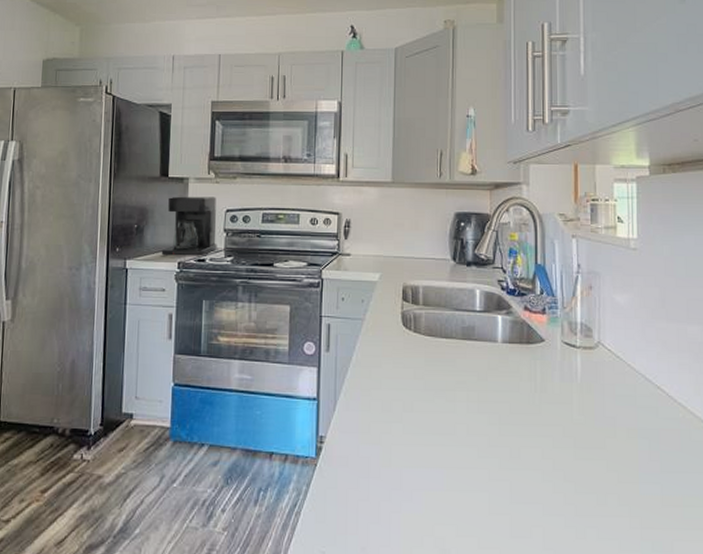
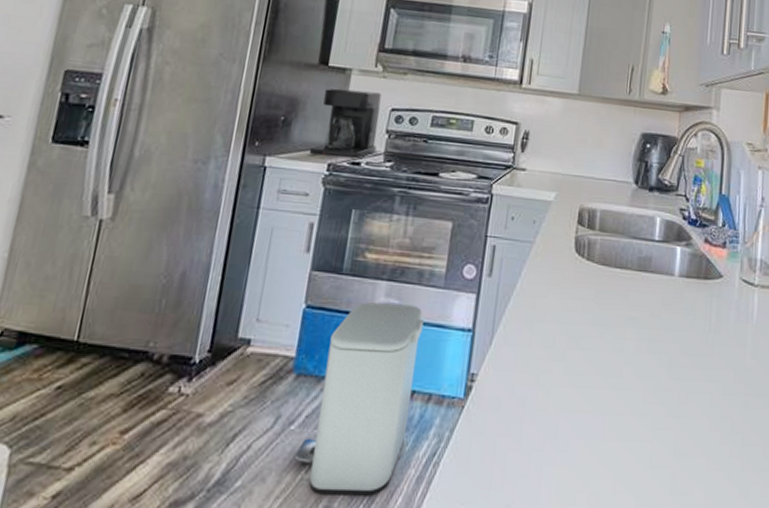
pedal bin: none [179,379,274,540] -> present [293,302,424,496]

